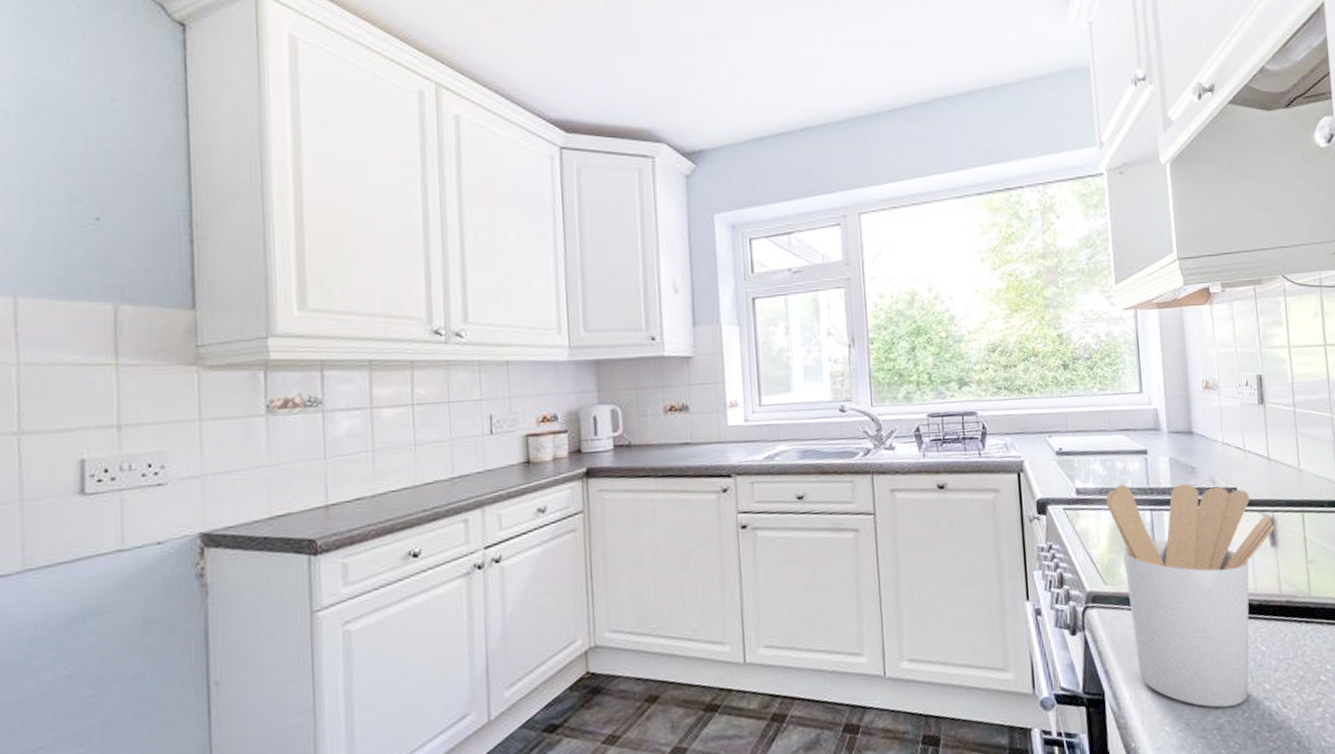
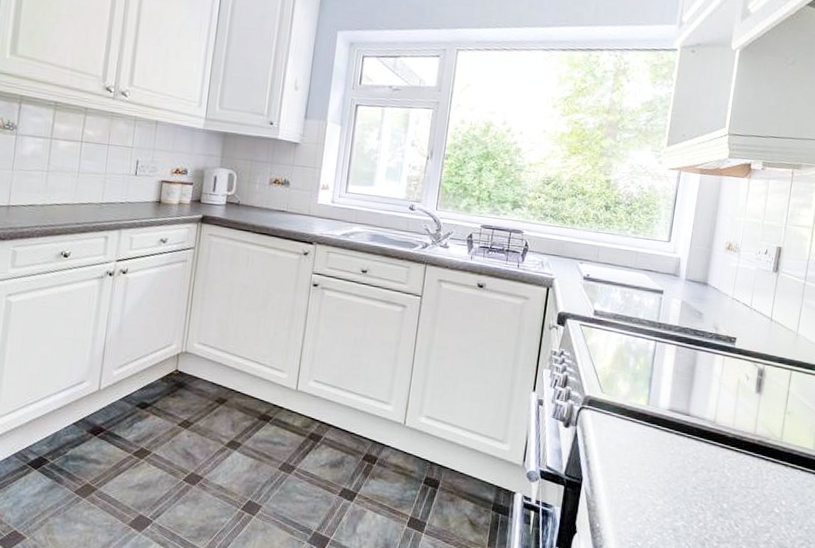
utensil holder: present [1106,484,1275,708] -> none [616,315,763,515]

